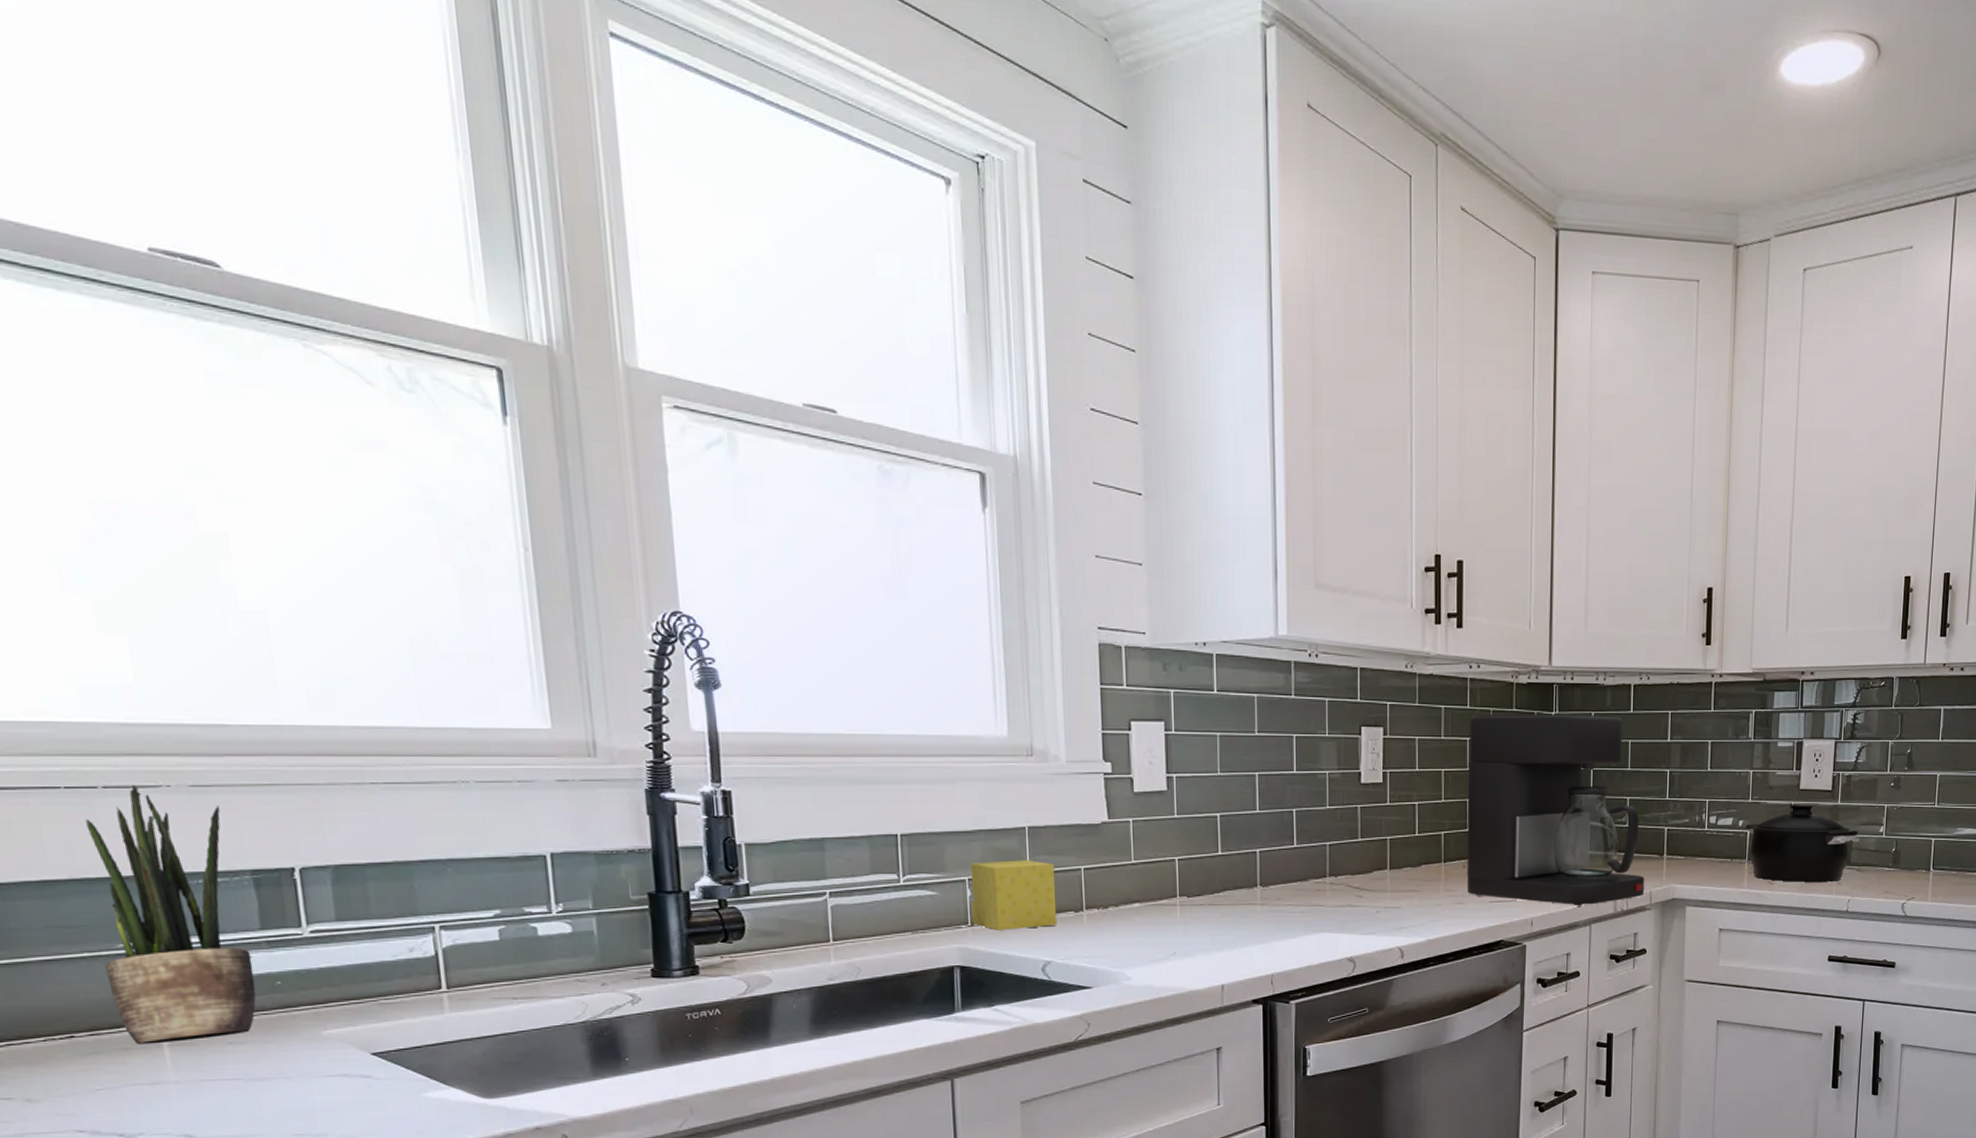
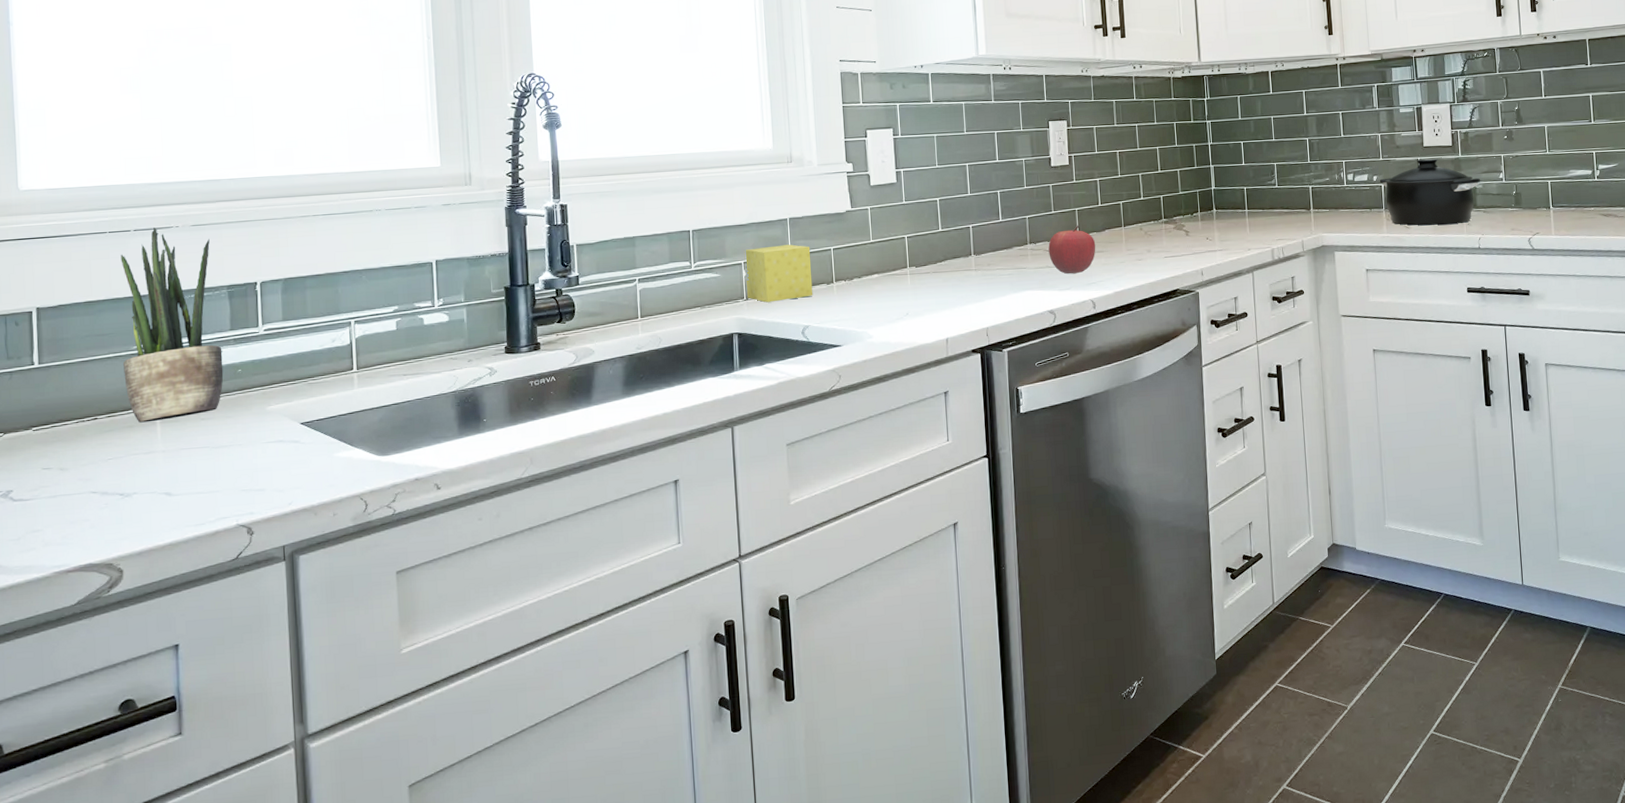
fruit: none [1352,857,1409,916] -> present [1048,225,1096,275]
coffee maker: present [1466,713,1645,906] -> none [1137,98,1297,257]

